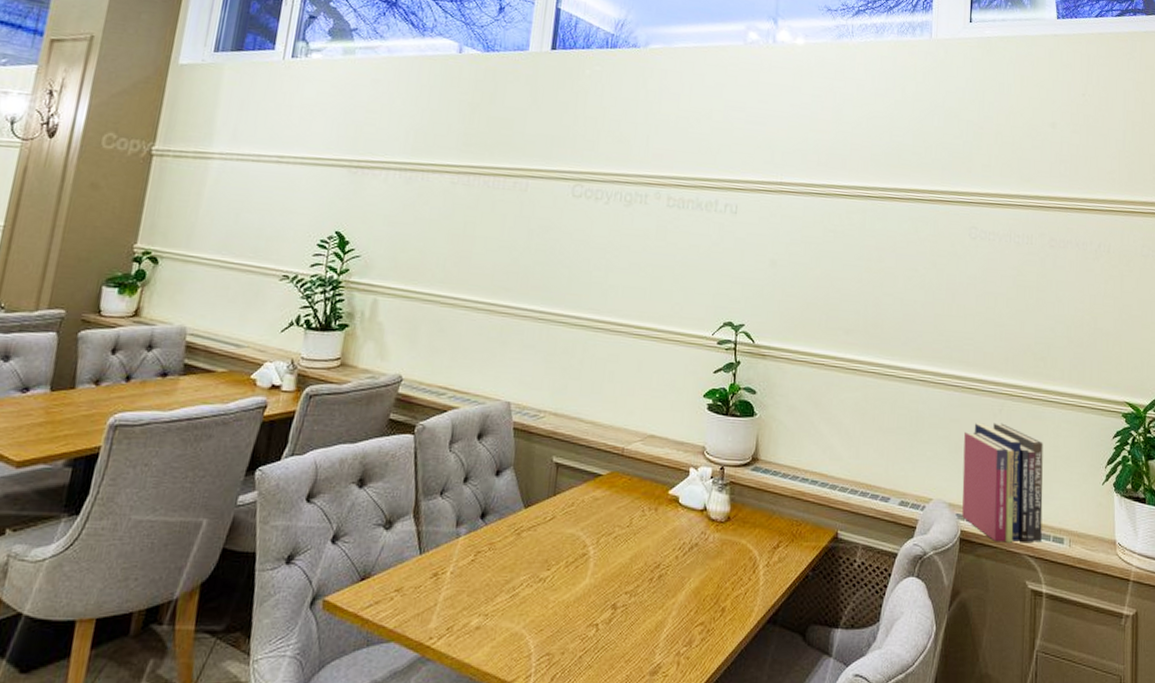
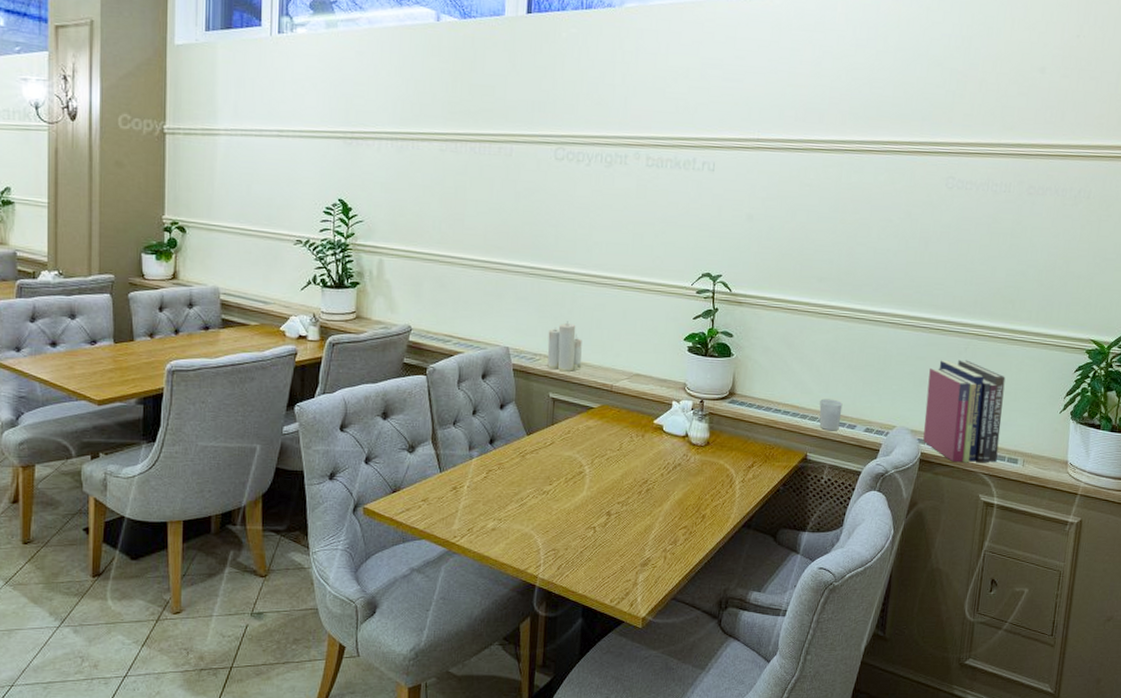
candle: none [551,373,593,432] -> present [546,321,583,371]
candle holder: none [850,466,875,505] -> present [819,398,843,431]

